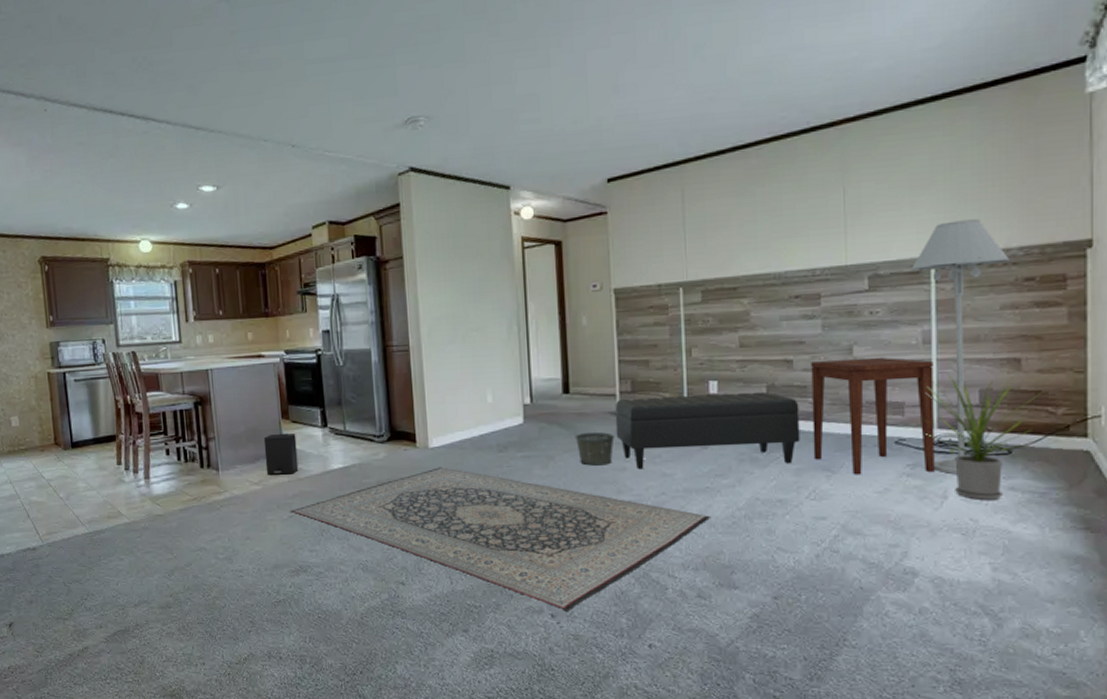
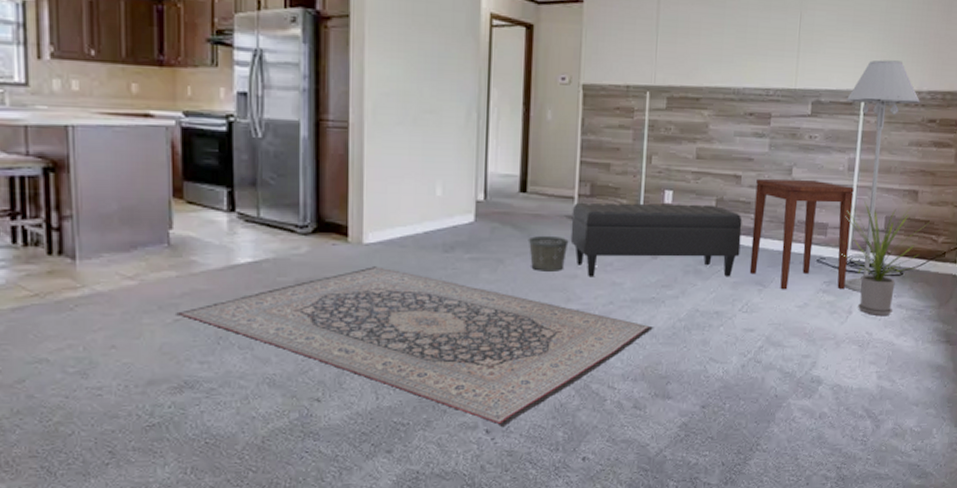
pedal bin: present [263,433,299,475] -> none [145,215,192,268]

